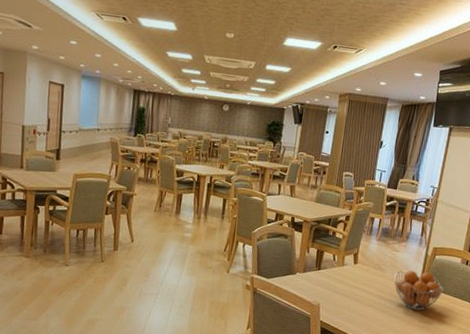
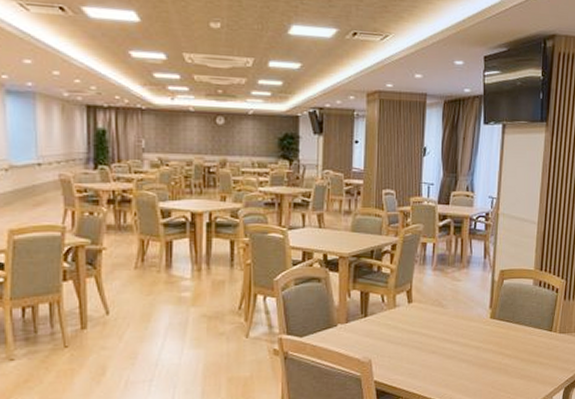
fruit basket: present [394,270,444,311] -> none [458,301,517,350]

